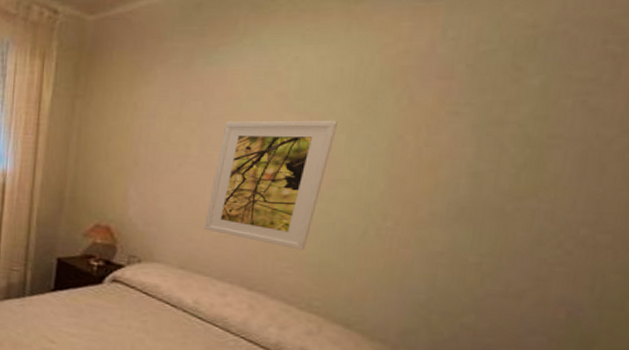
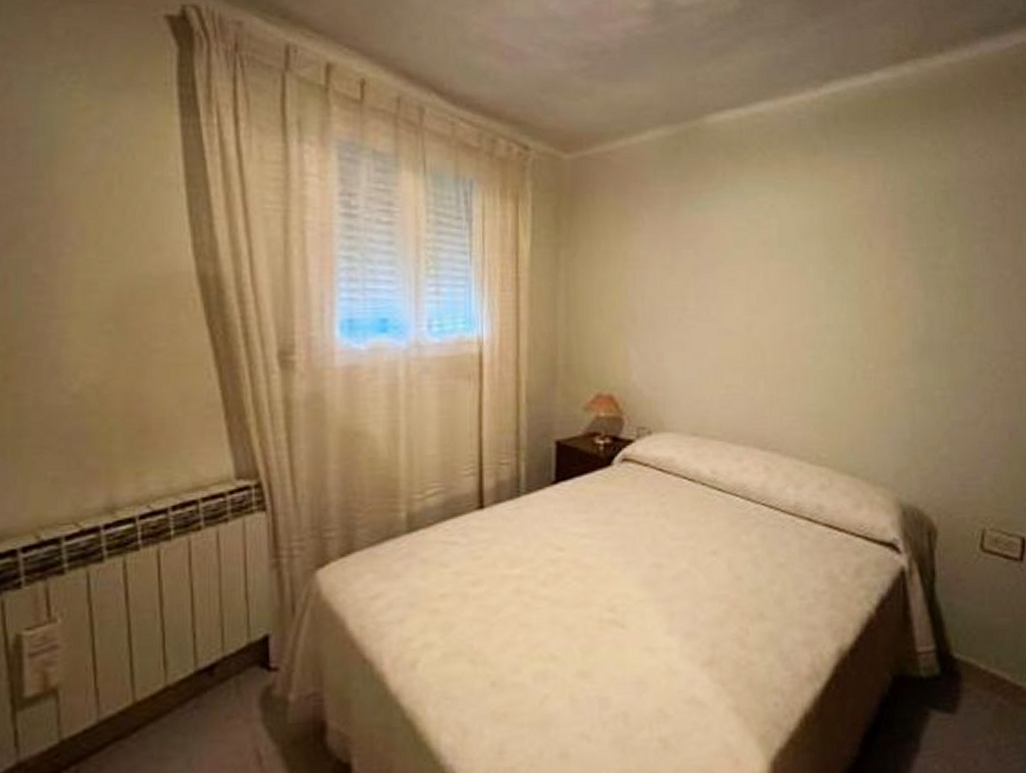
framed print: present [204,120,338,250] -> none [711,267,816,401]

